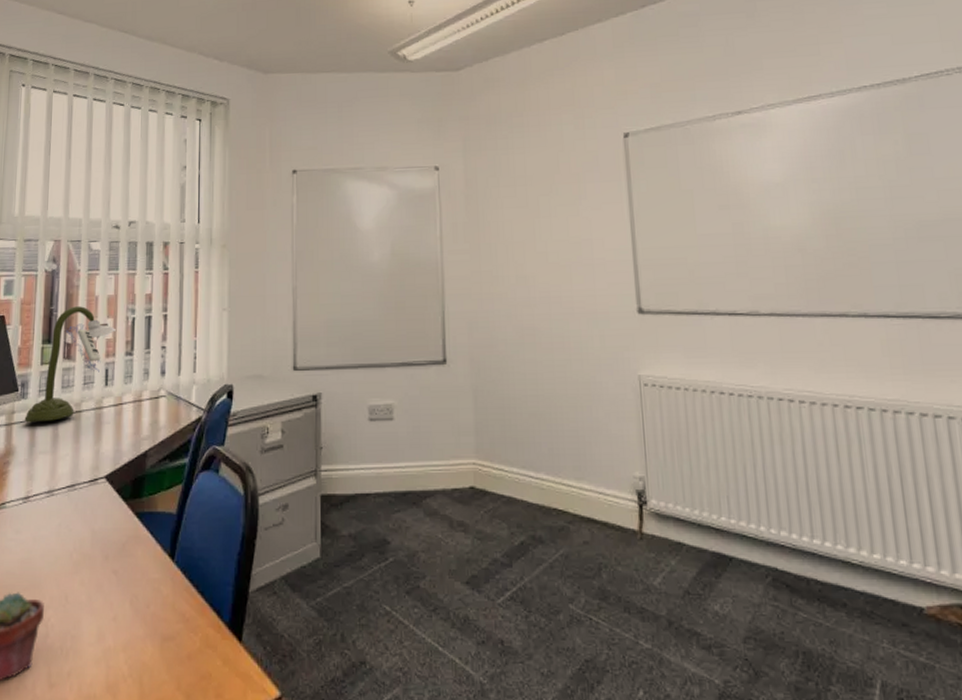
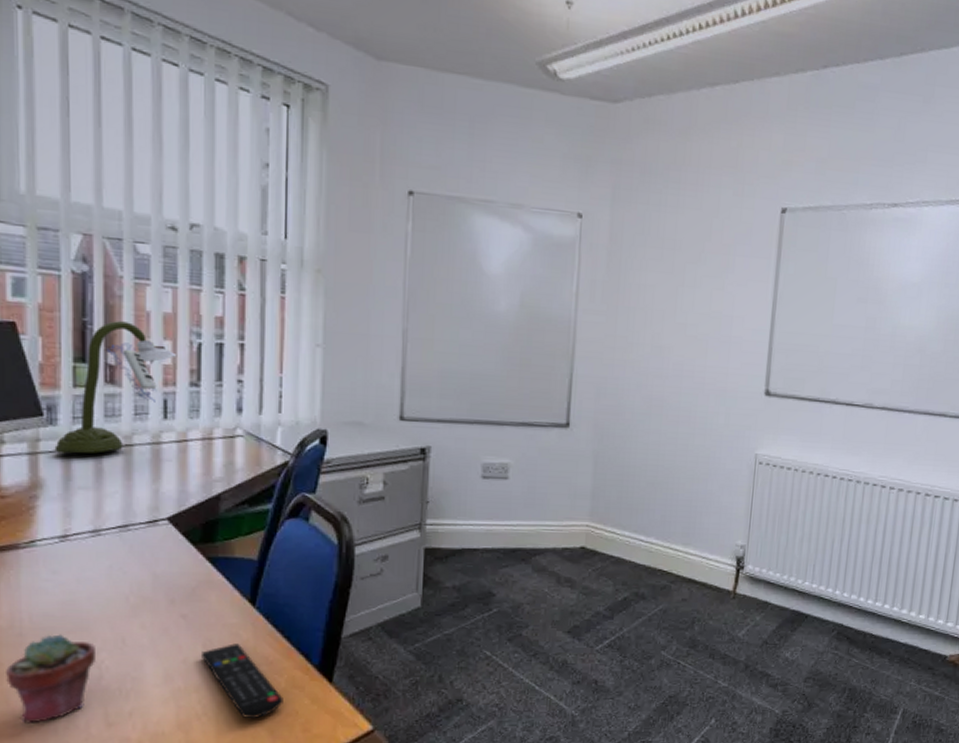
remote control: none [128,600,198,682] -> present [200,643,283,719]

